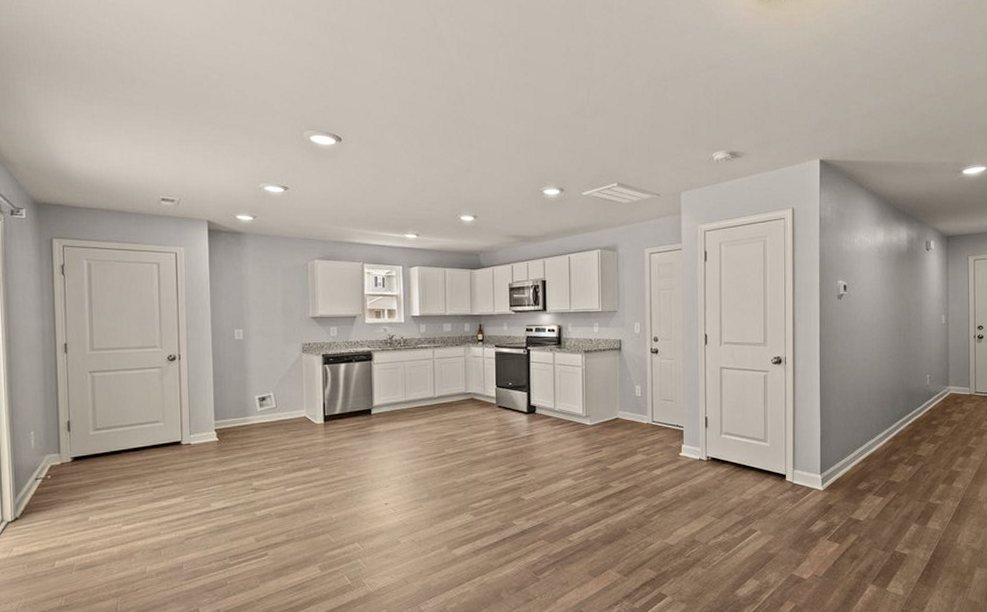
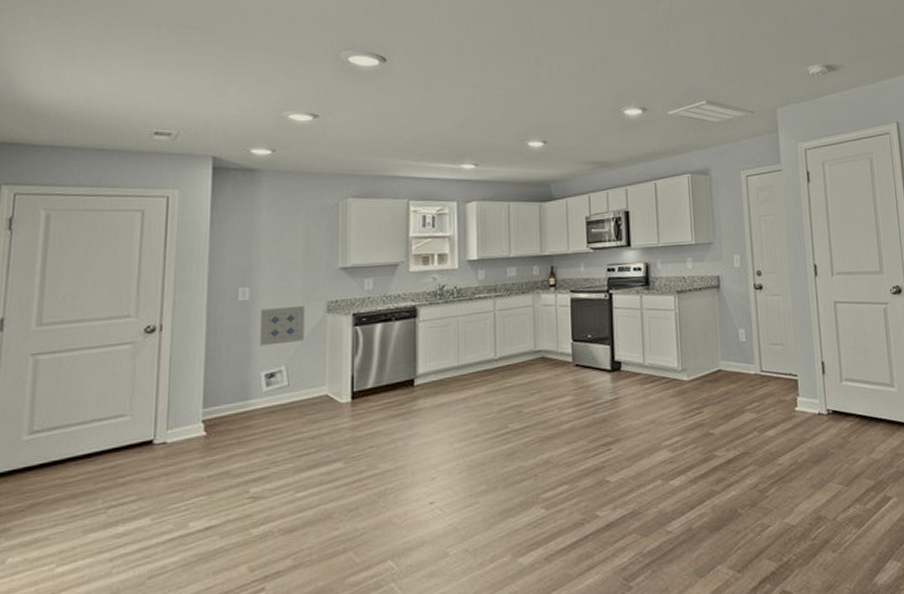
wall art: none [252,345,286,376] -> present [259,305,304,346]

